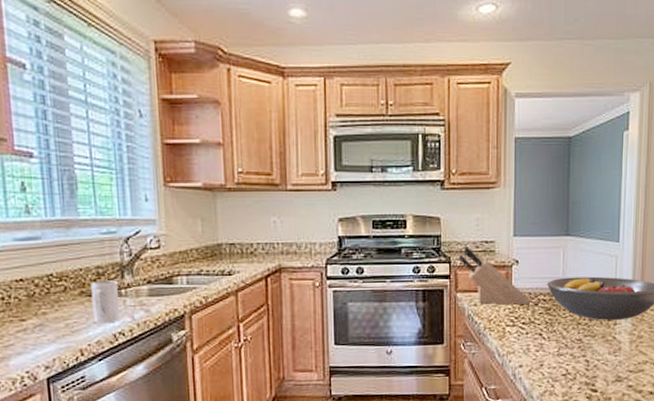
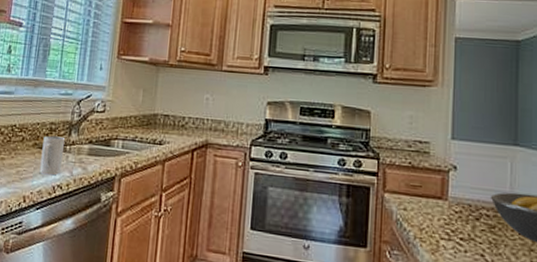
knife block: present [458,245,531,305] -> none [388,143,471,217]

